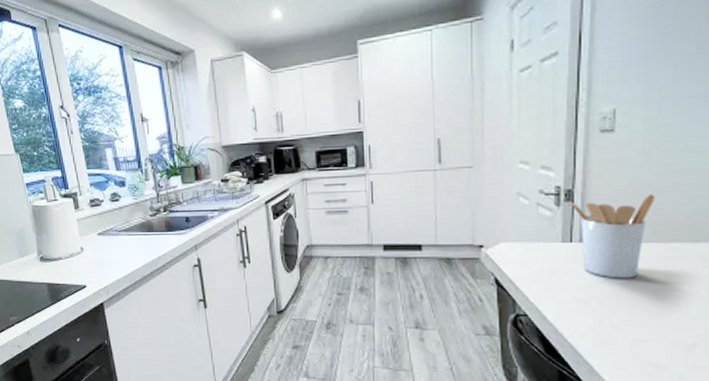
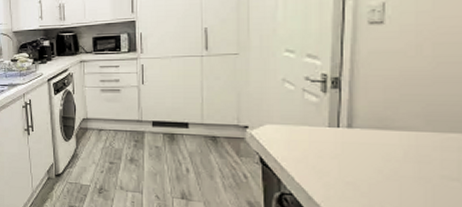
utensil holder: present [570,194,656,279] -> none [337,84,430,166]

